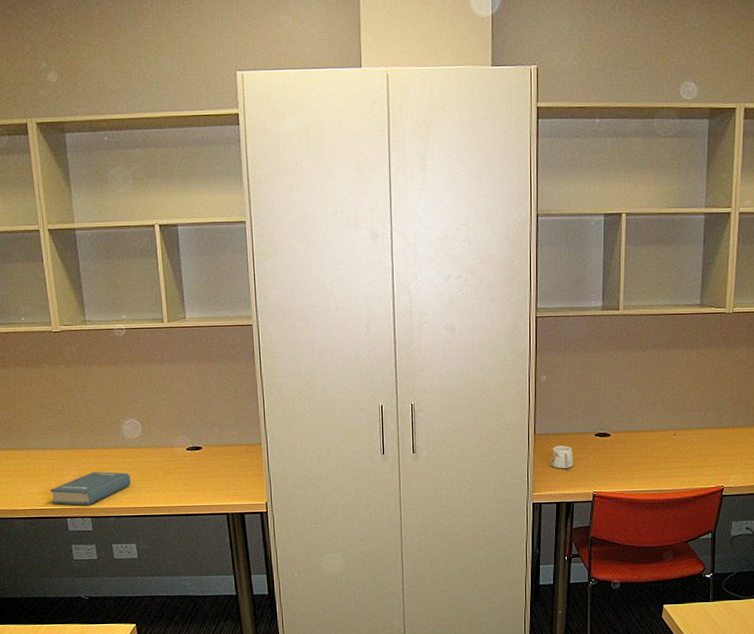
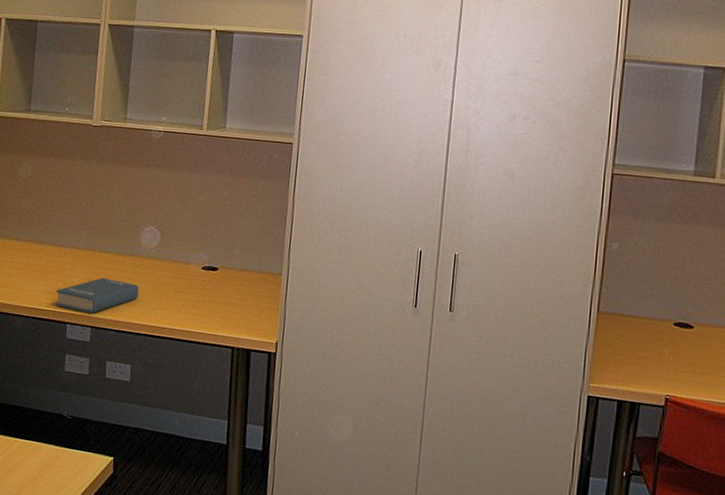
mug: present [551,446,574,469] -> none [615,330,644,361]

